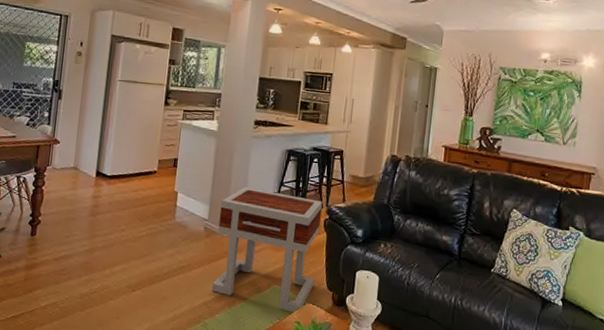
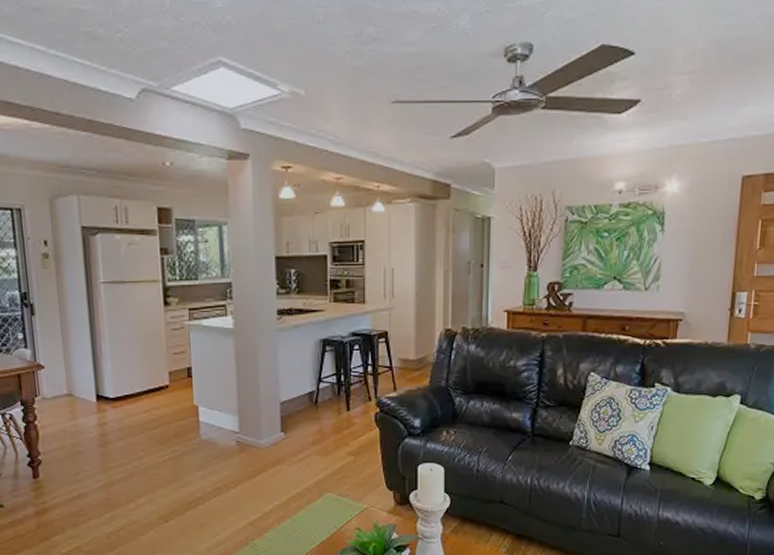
side table: present [211,186,323,314] -> none [251,388,372,520]

